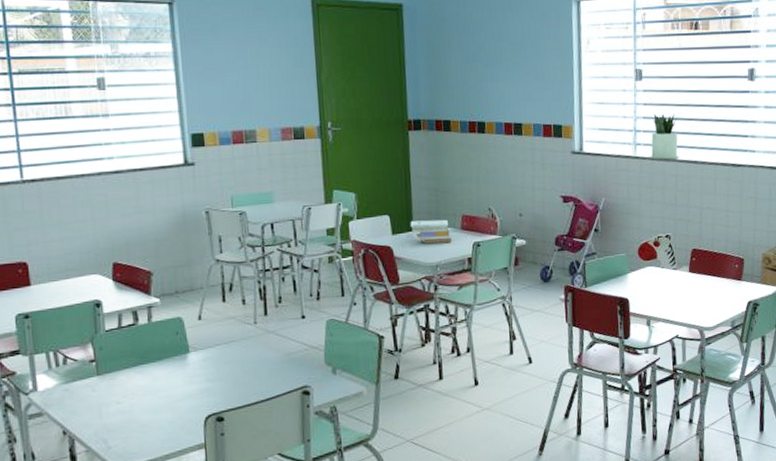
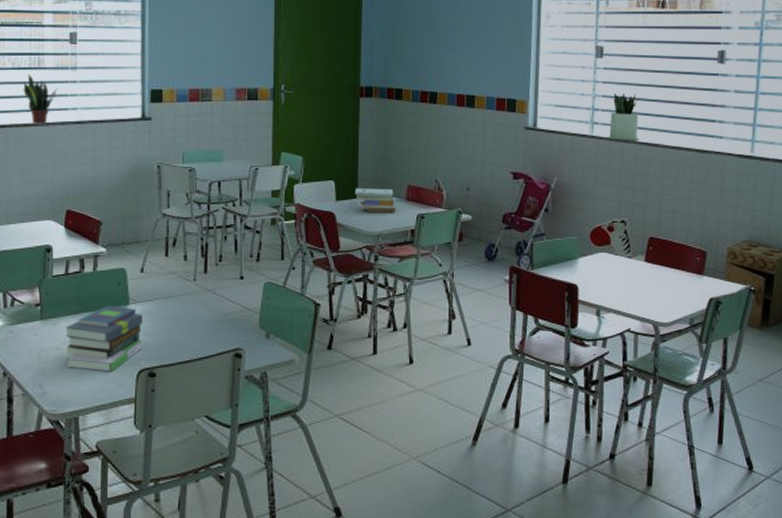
potted plant: none [51,124,90,176] -> present [23,74,58,124]
books: none [124,355,208,421] -> present [65,306,143,372]

